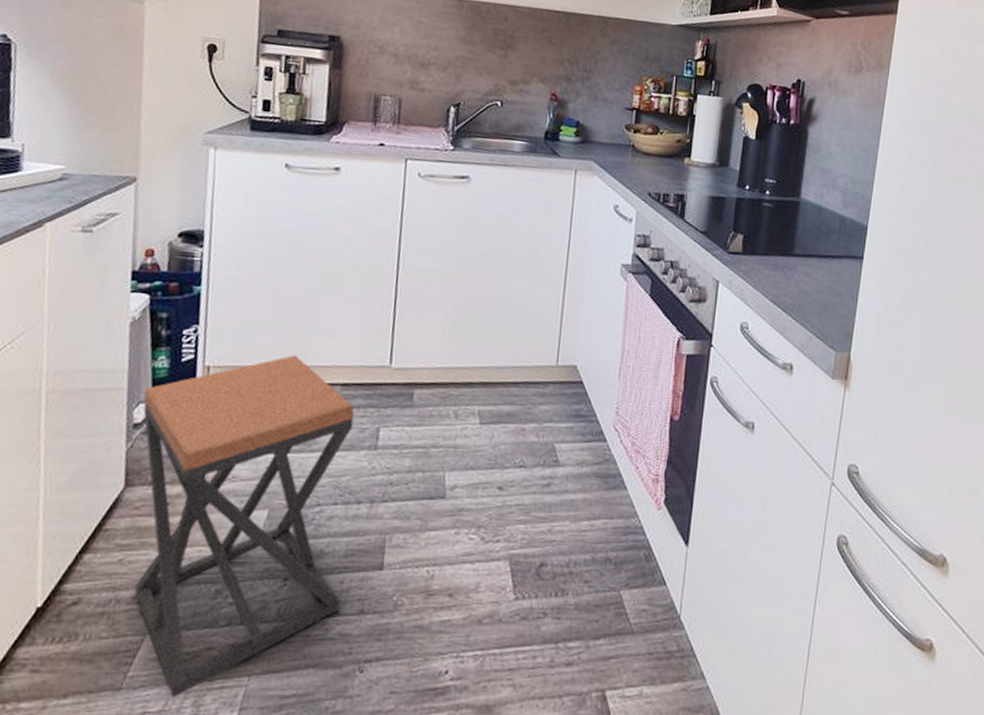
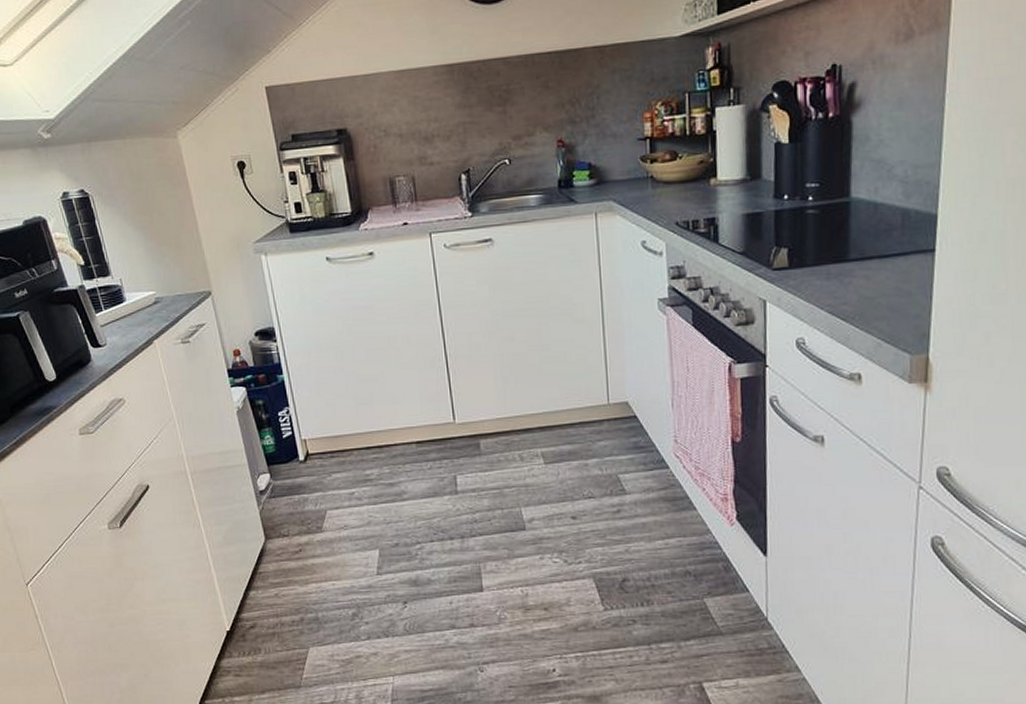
stool: present [134,355,354,698] -> none [261,422,454,693]

